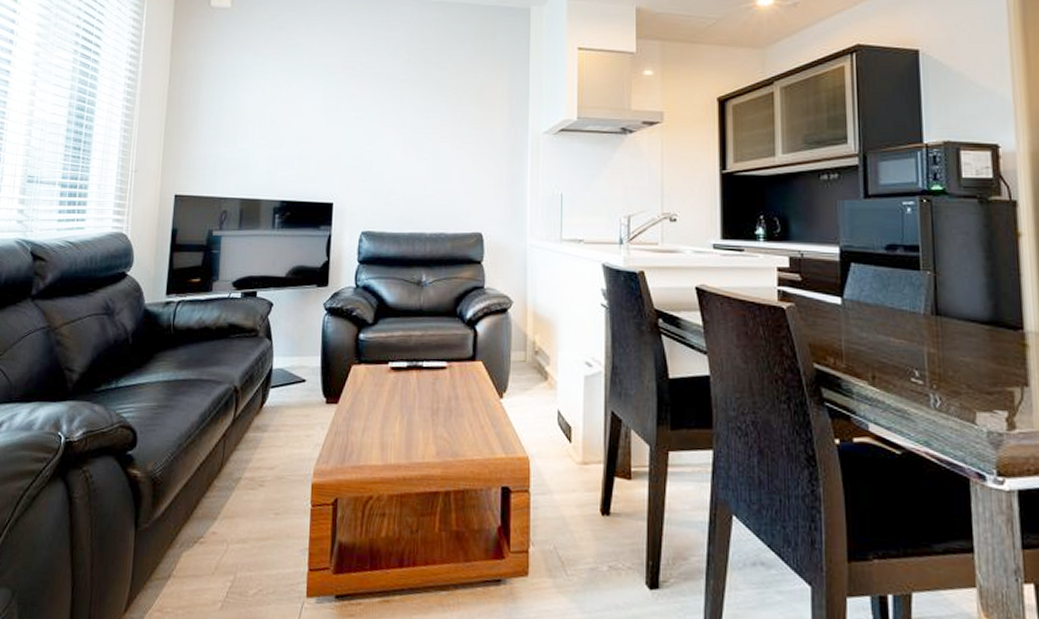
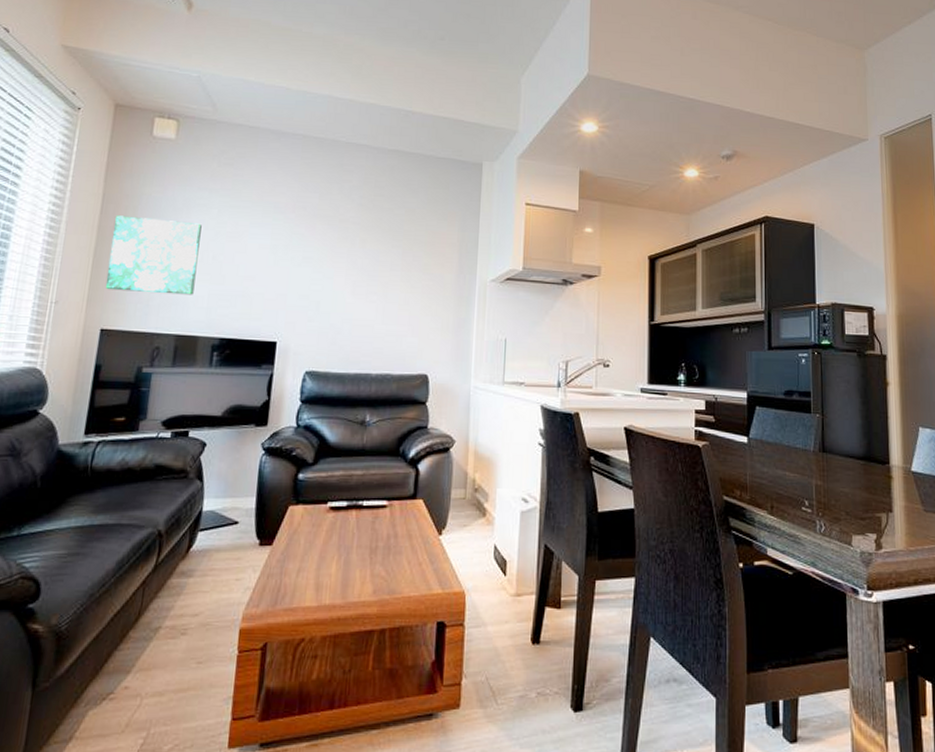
wall art: none [176,85,259,160] -> present [105,215,202,295]

